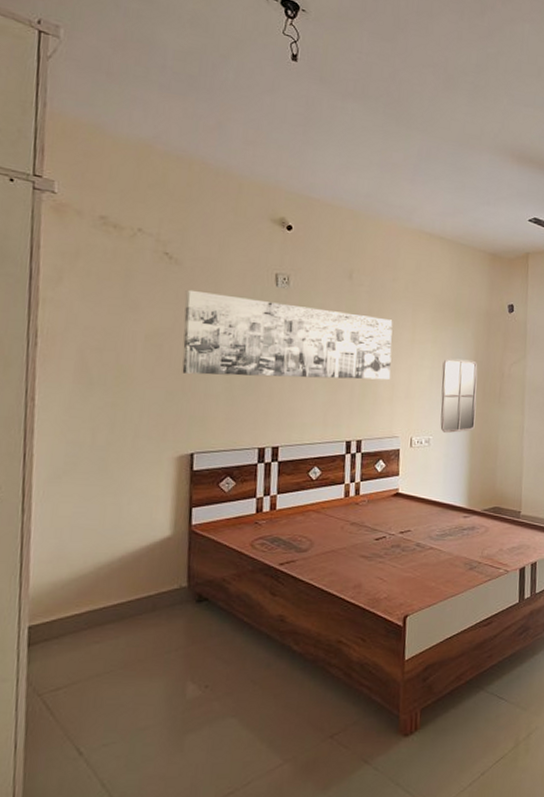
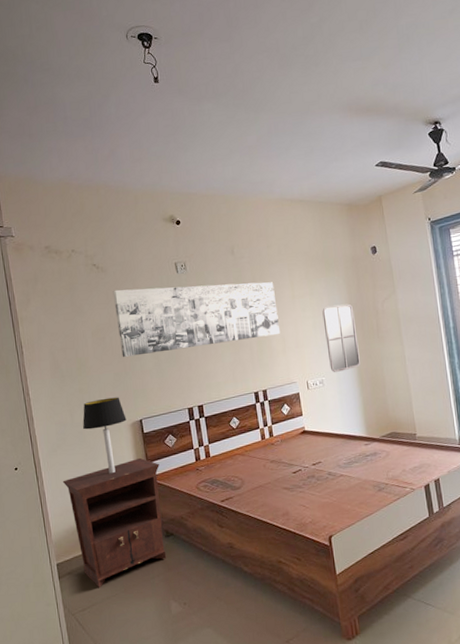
nightstand: none [61,500,206,662] -> present [62,457,167,588]
table lamp: none [106,420,173,516] -> present [82,397,127,474]

